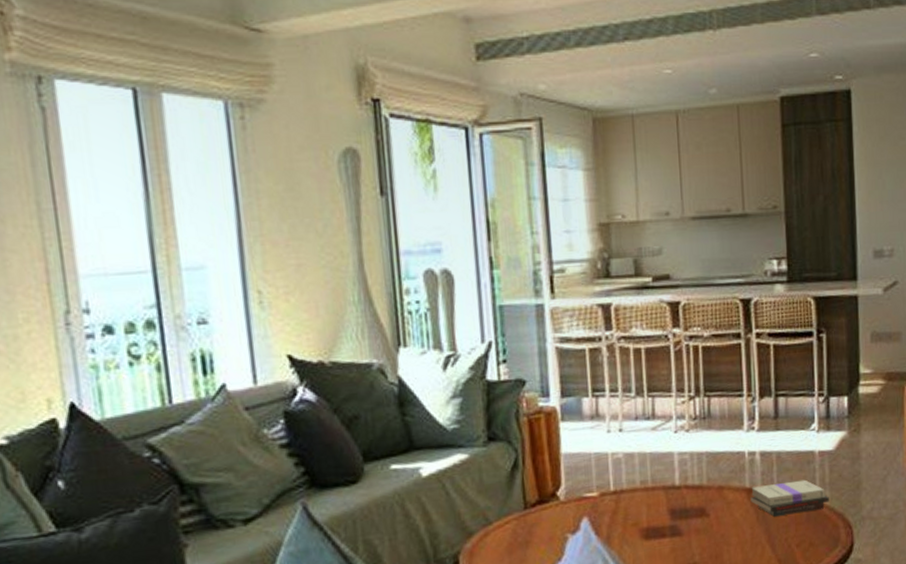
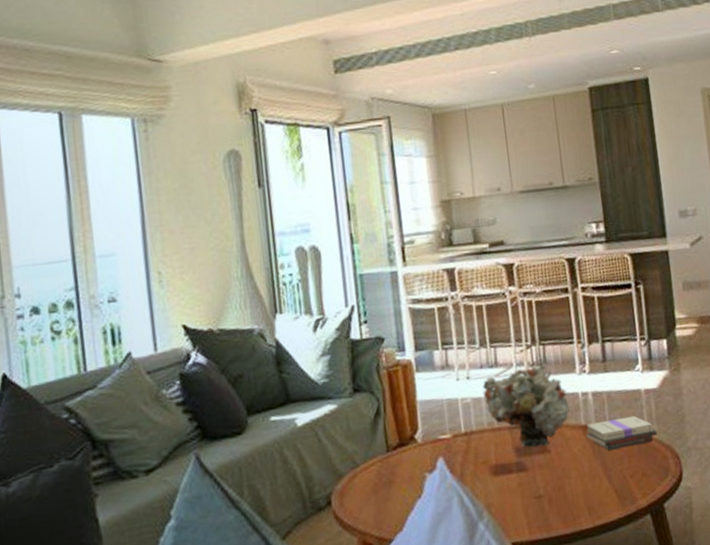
flower arrangement: none [636,413,734,510] -> present [482,360,570,447]

